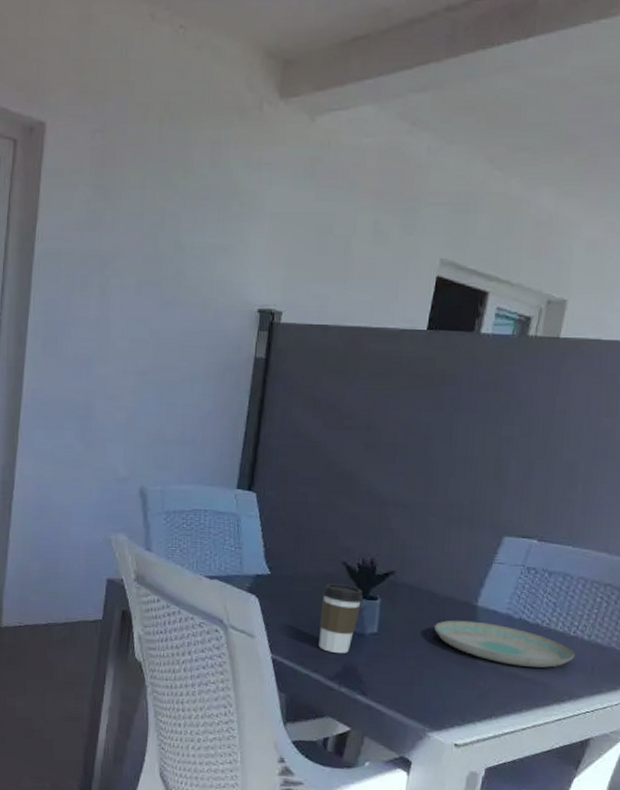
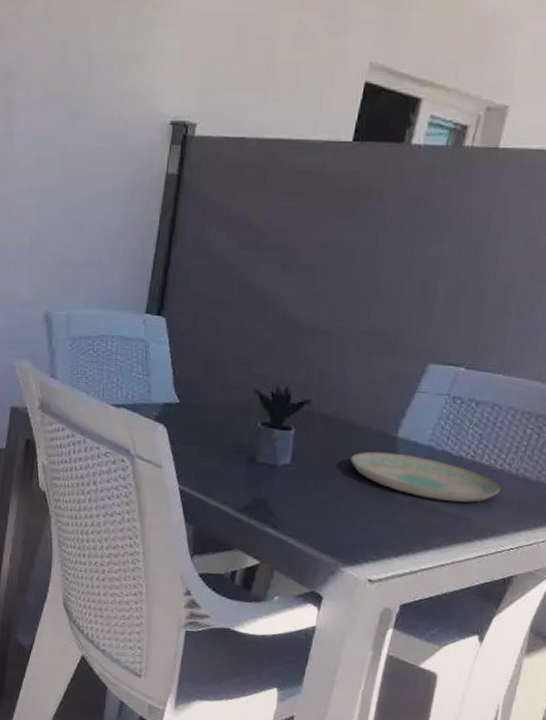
coffee cup: present [319,583,364,654] -> none [228,413,277,486]

